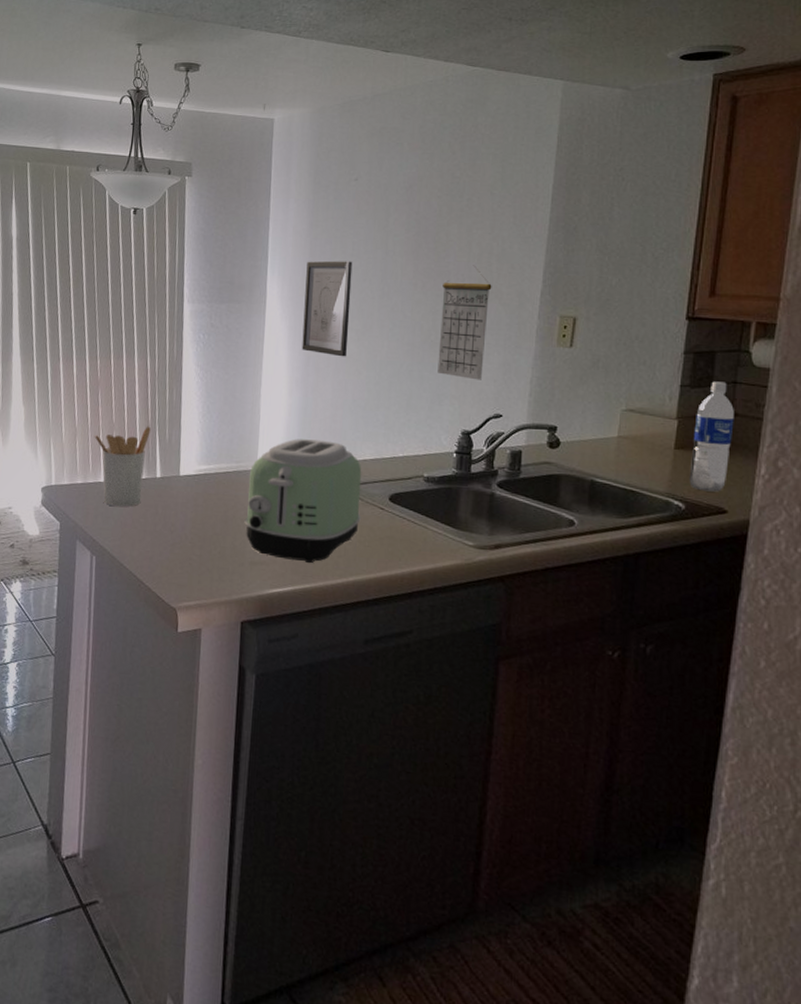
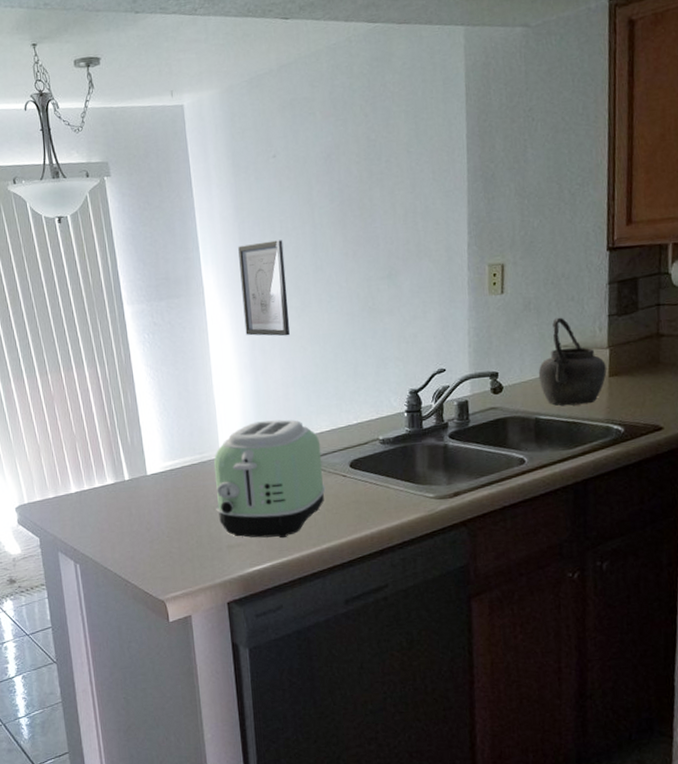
utensil holder: present [94,426,151,507] -> none [58,432,114,515]
calendar: present [437,265,492,380] -> none [373,226,422,340]
kettle: none [599,380,672,474] -> present [538,317,606,406]
water bottle: present [689,381,734,492] -> none [625,305,661,413]

